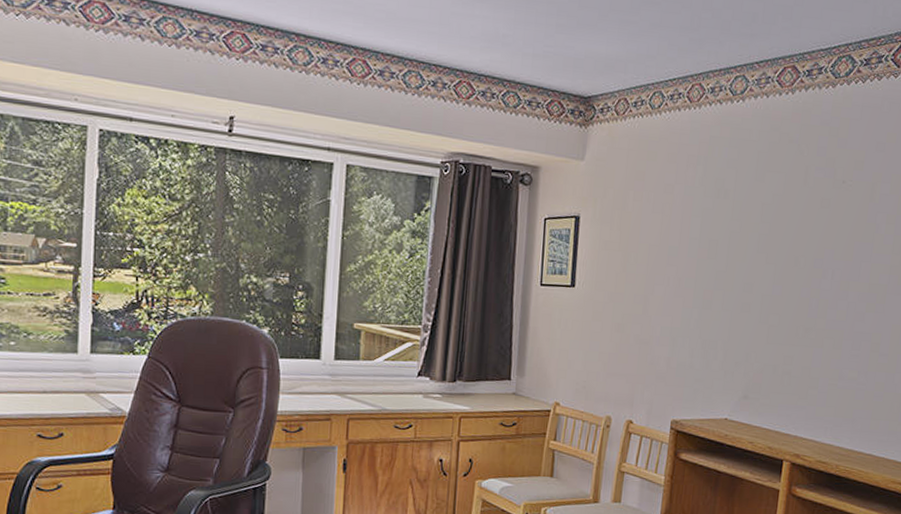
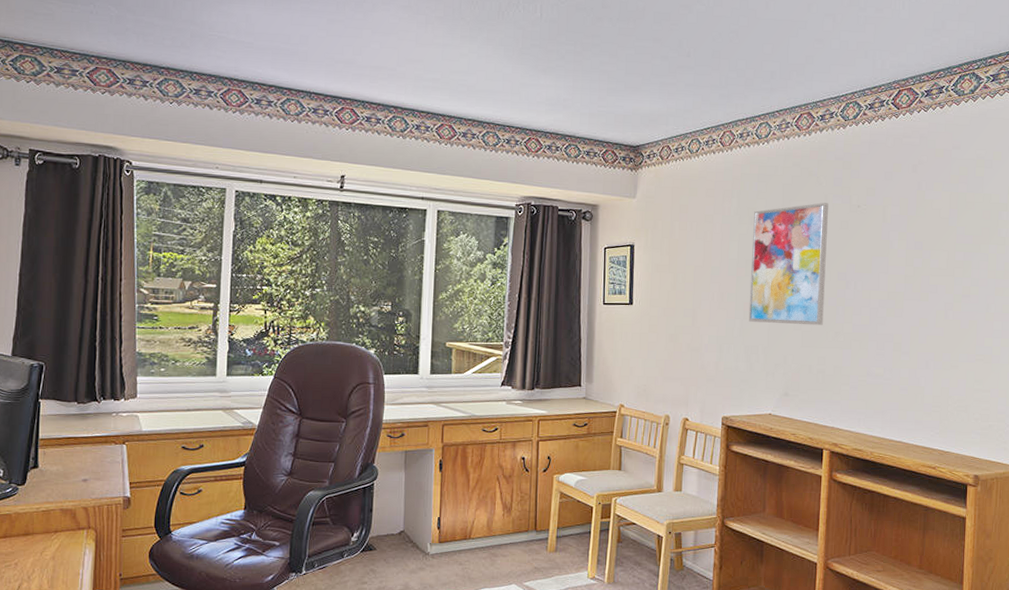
wall art: none [707,175,809,320] -> present [748,202,828,326]

